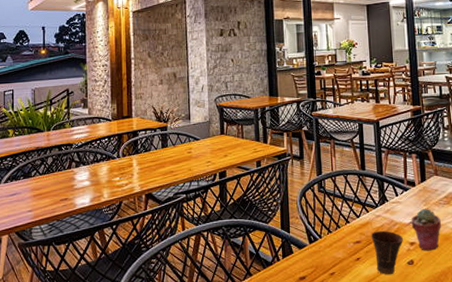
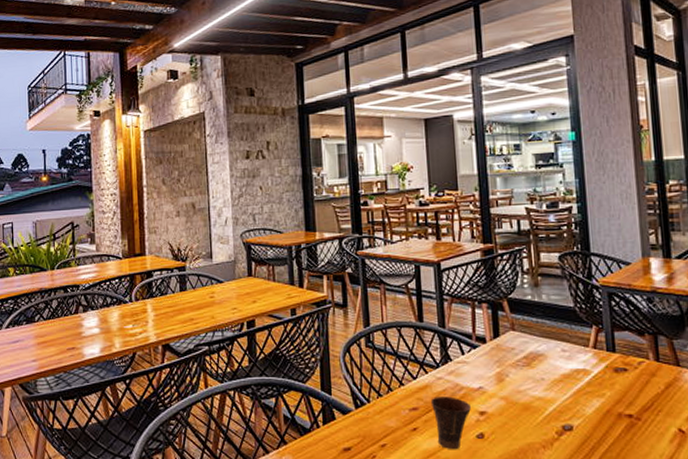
potted succulent: present [411,208,441,251] -> none [480,370,519,423]

